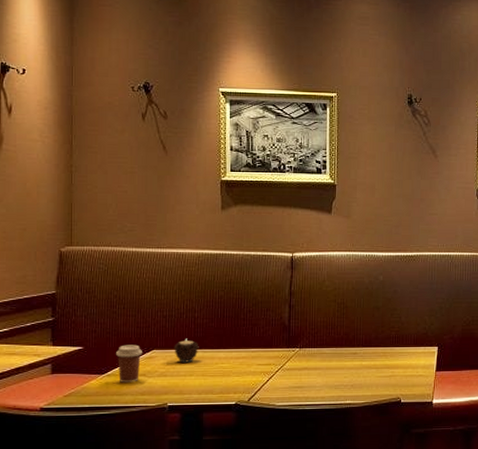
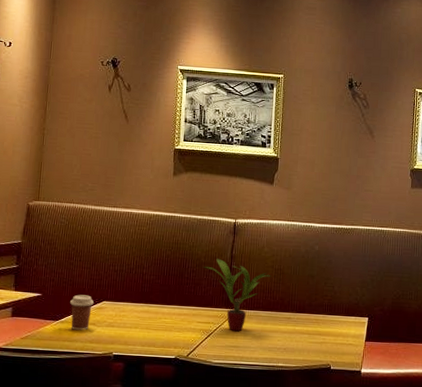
candle: present [174,338,199,363] -> none [122,292,145,316]
potted plant: none [260,295,334,371] -> present [203,258,271,332]

